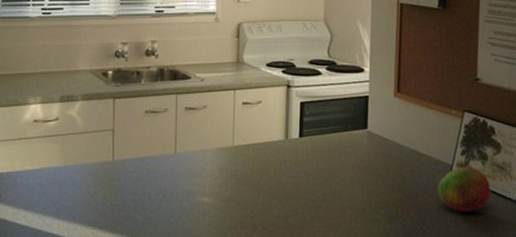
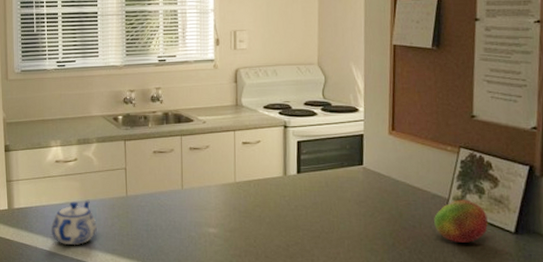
teapot: none [23,164,77,218] -> present [50,199,97,246]

